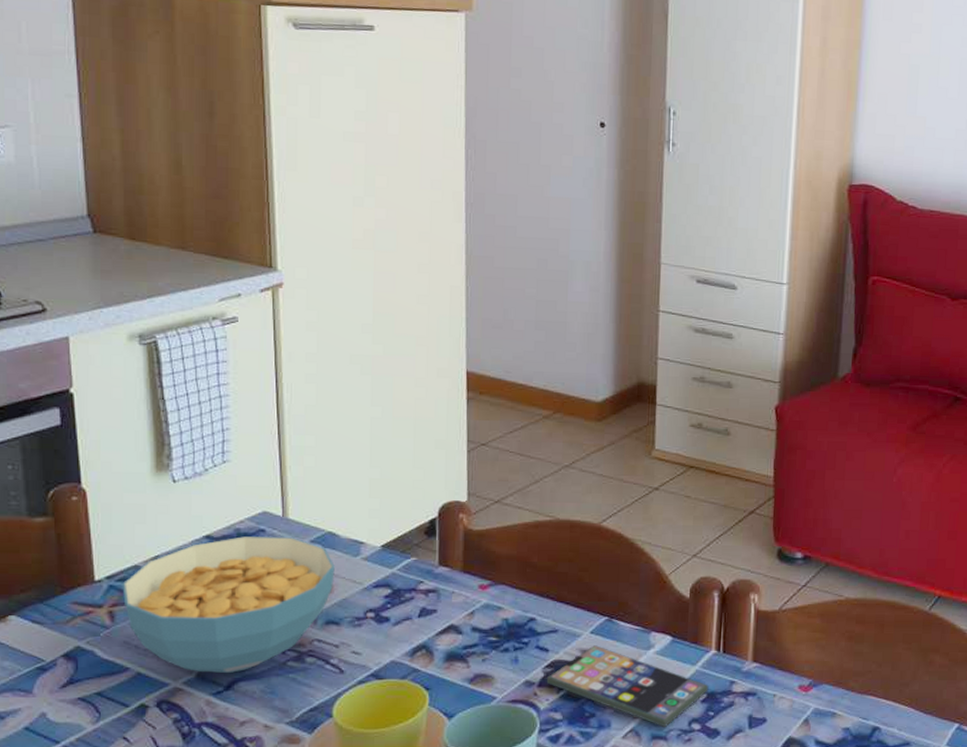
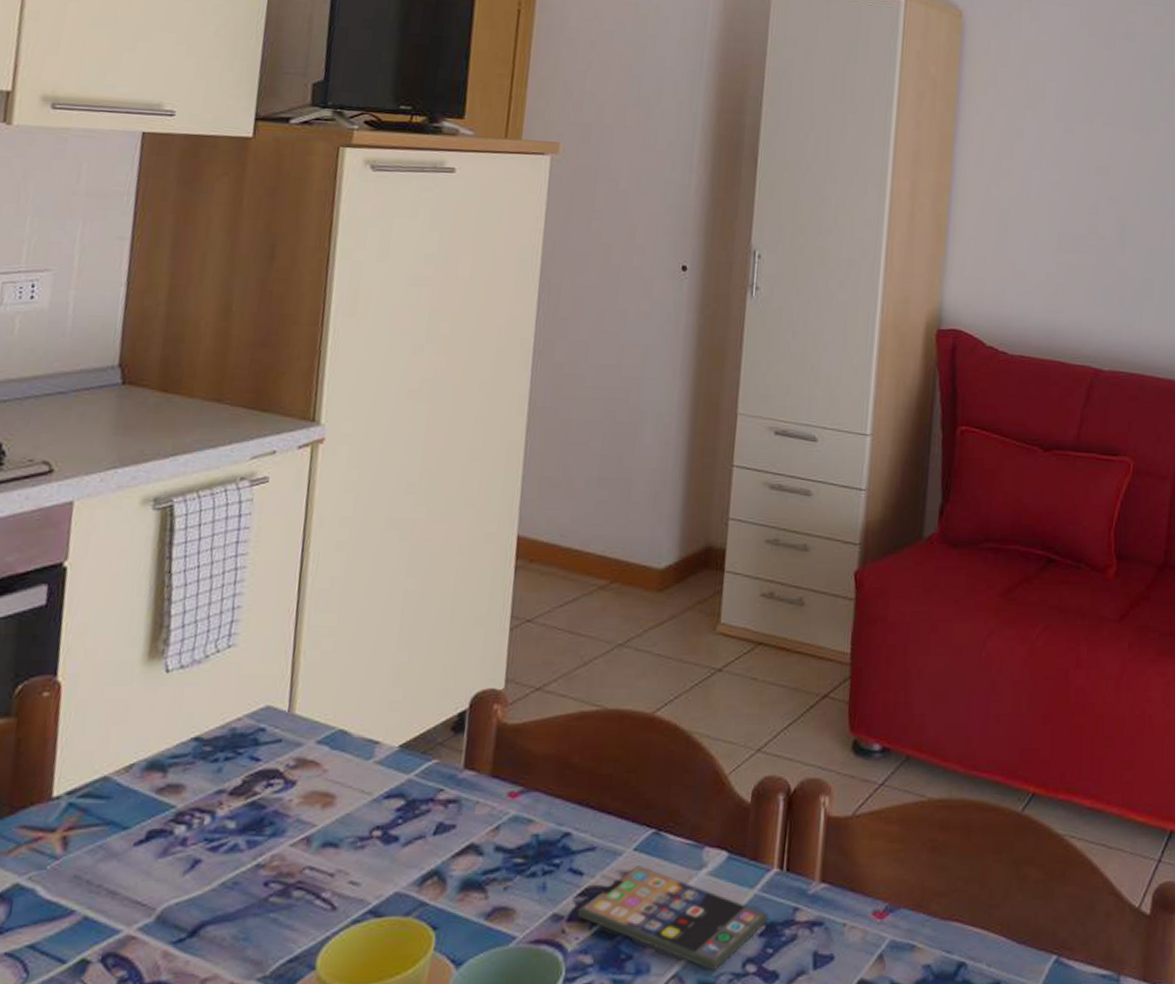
cereal bowl: present [122,536,335,673] -> none [83,738,342,914]

